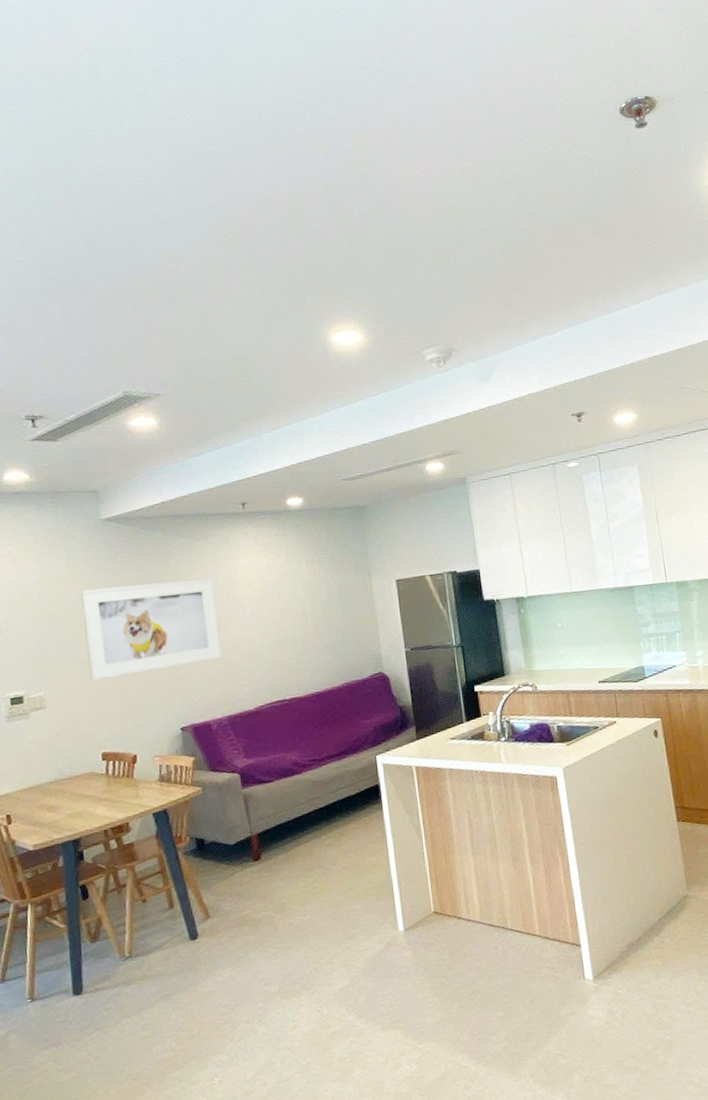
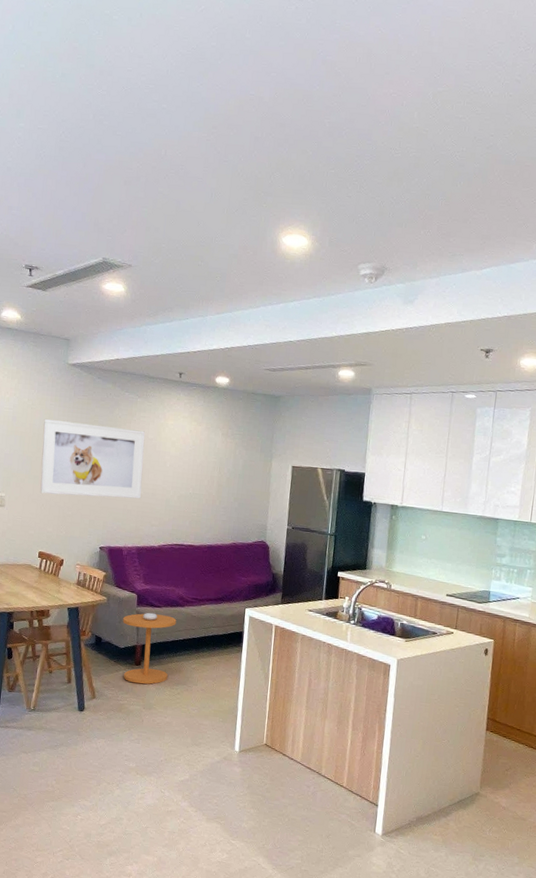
side table: none [227,789,298,885] -> present [123,612,177,685]

